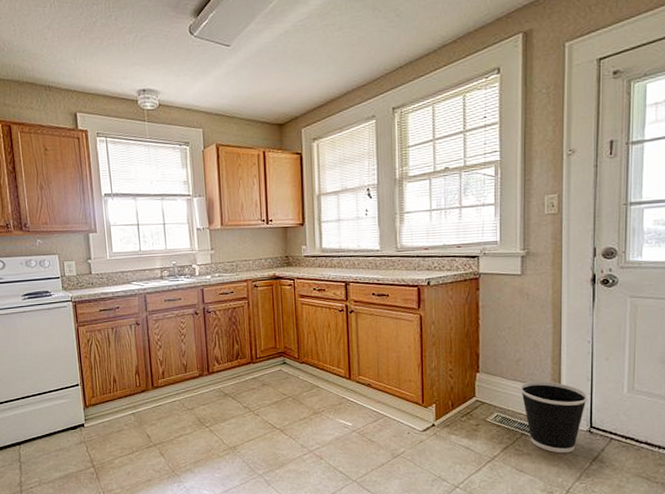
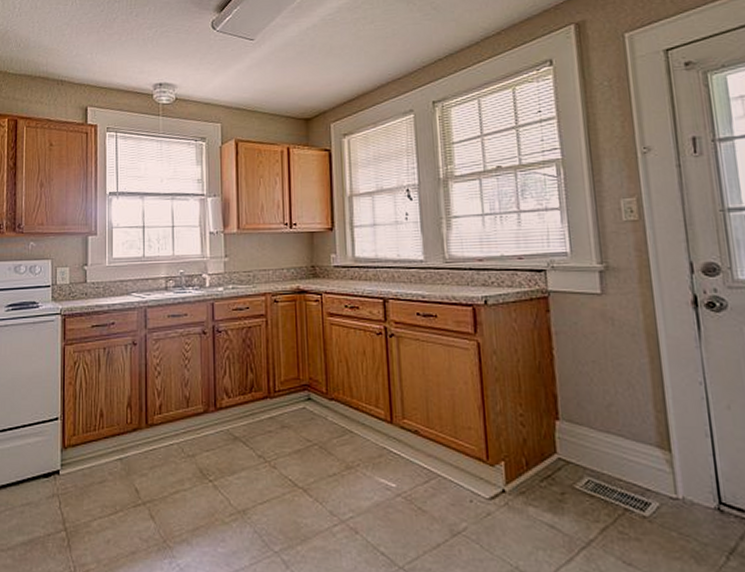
wastebasket: present [520,381,588,453] -> none [615,434,711,541]

